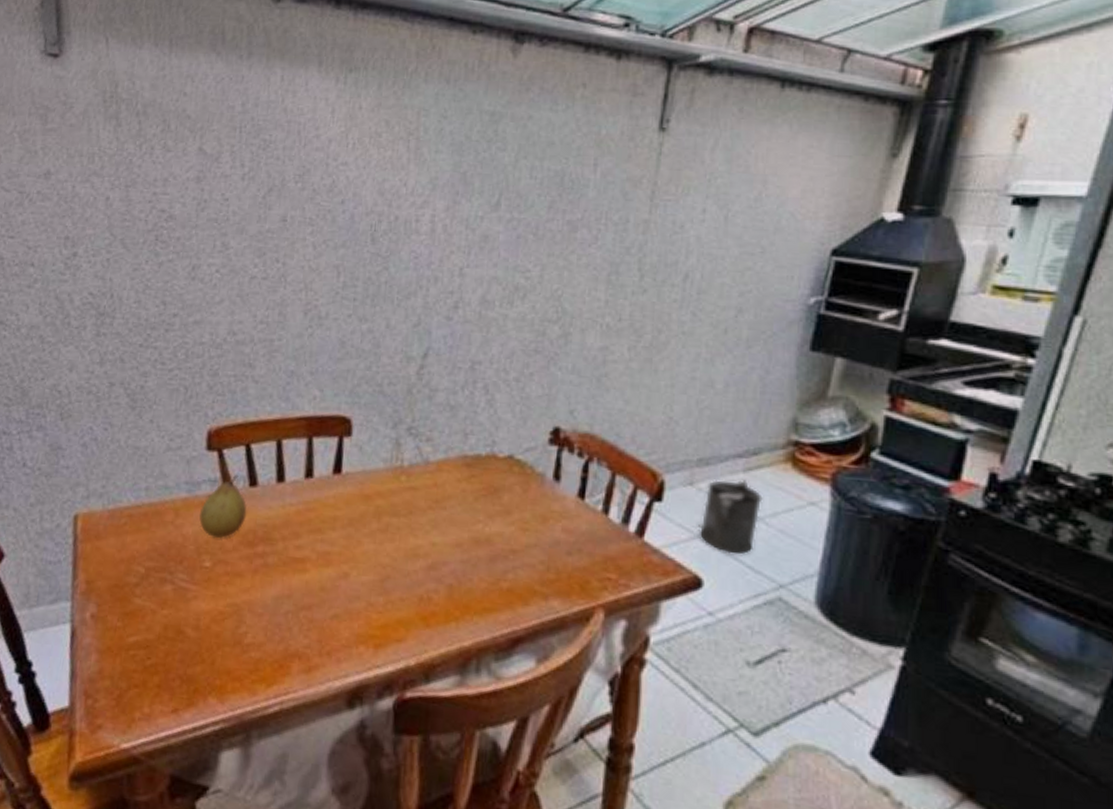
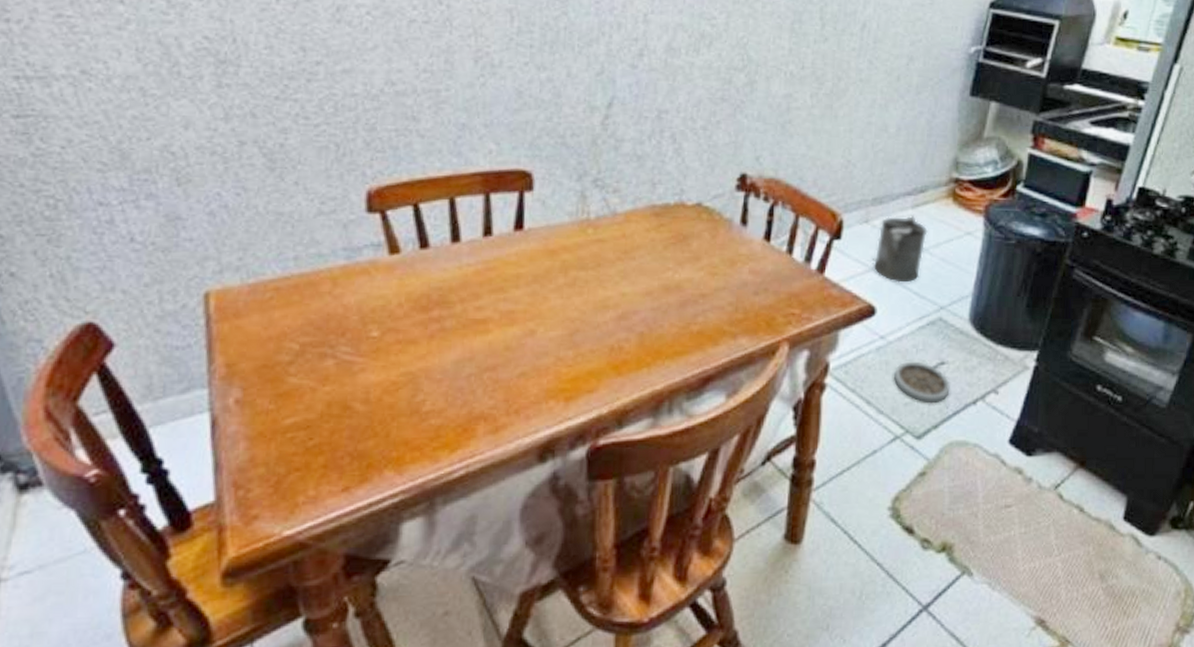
fruit: present [199,474,247,539] -> none [362,237,419,306]
pet bowl: none [725,643,793,696] -> present [894,361,950,404]

